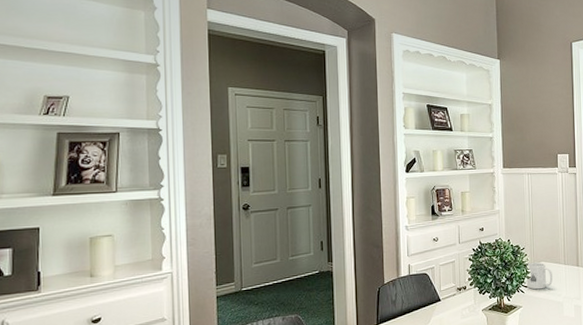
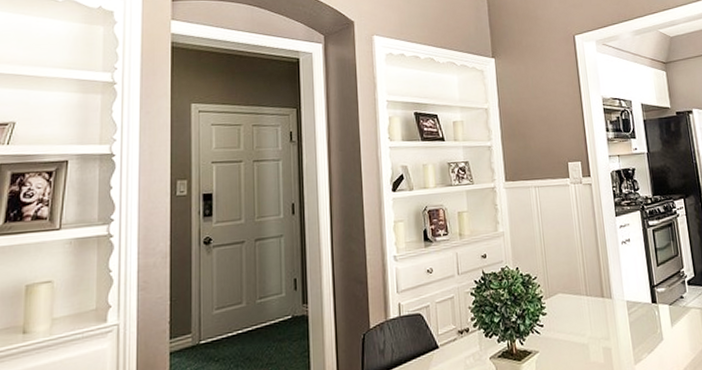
mug: present [526,262,553,290] -> none [540,294,574,329]

